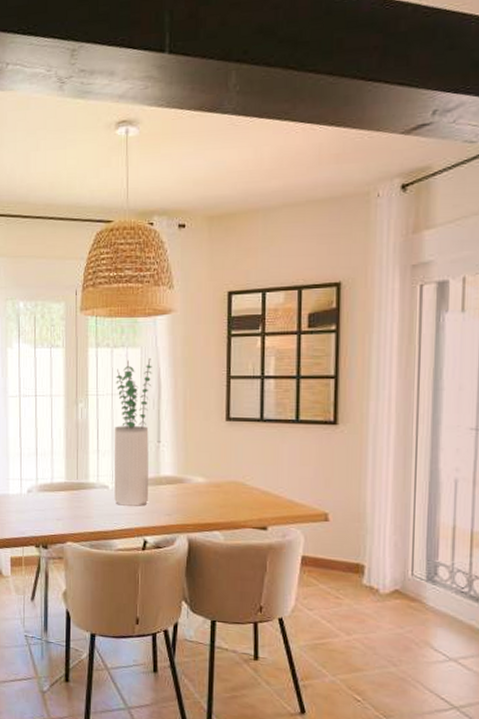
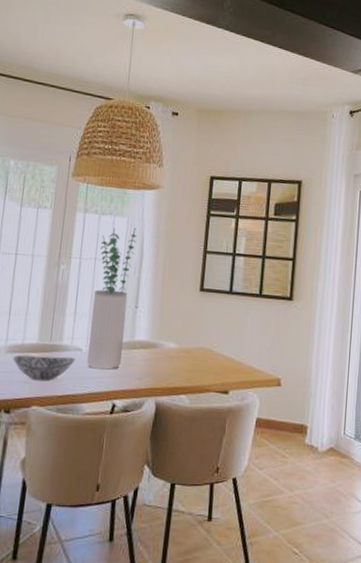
decorative bowl: none [44,493,103,518] -> present [13,355,76,381]

